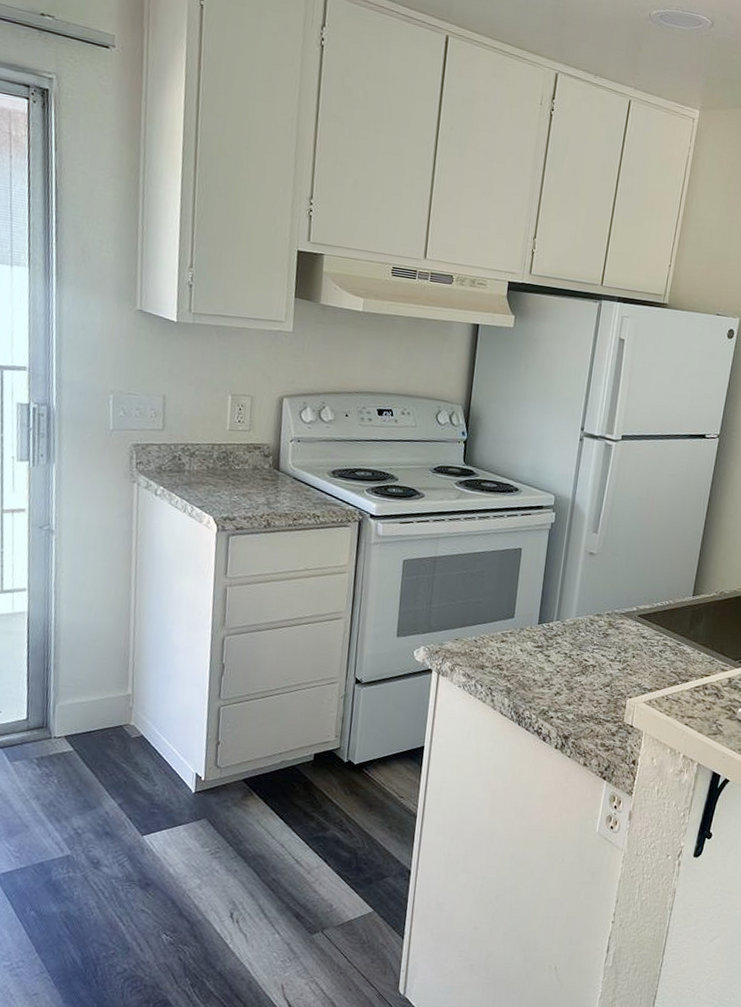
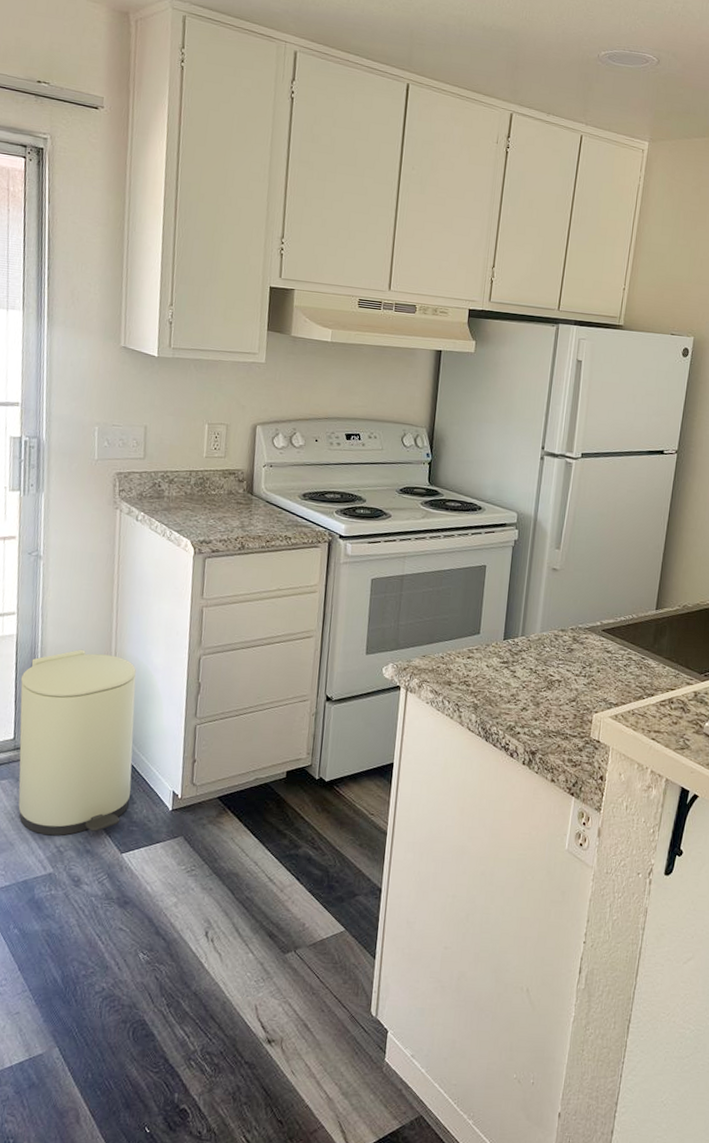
pedal bin: none [33,627,157,818] -> present [18,649,136,836]

